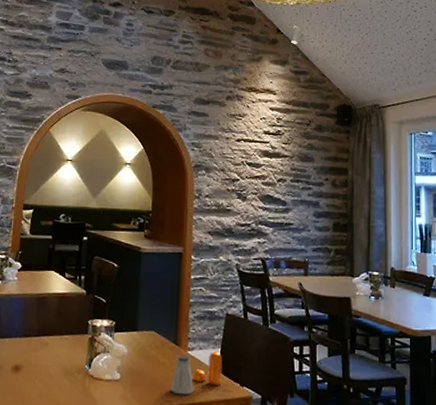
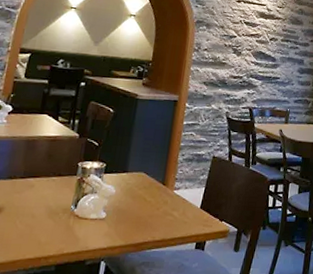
saltshaker: present [170,355,194,395] -> none [153,194,177,231]
pepper shaker: present [192,351,223,385] -> none [176,190,206,221]

